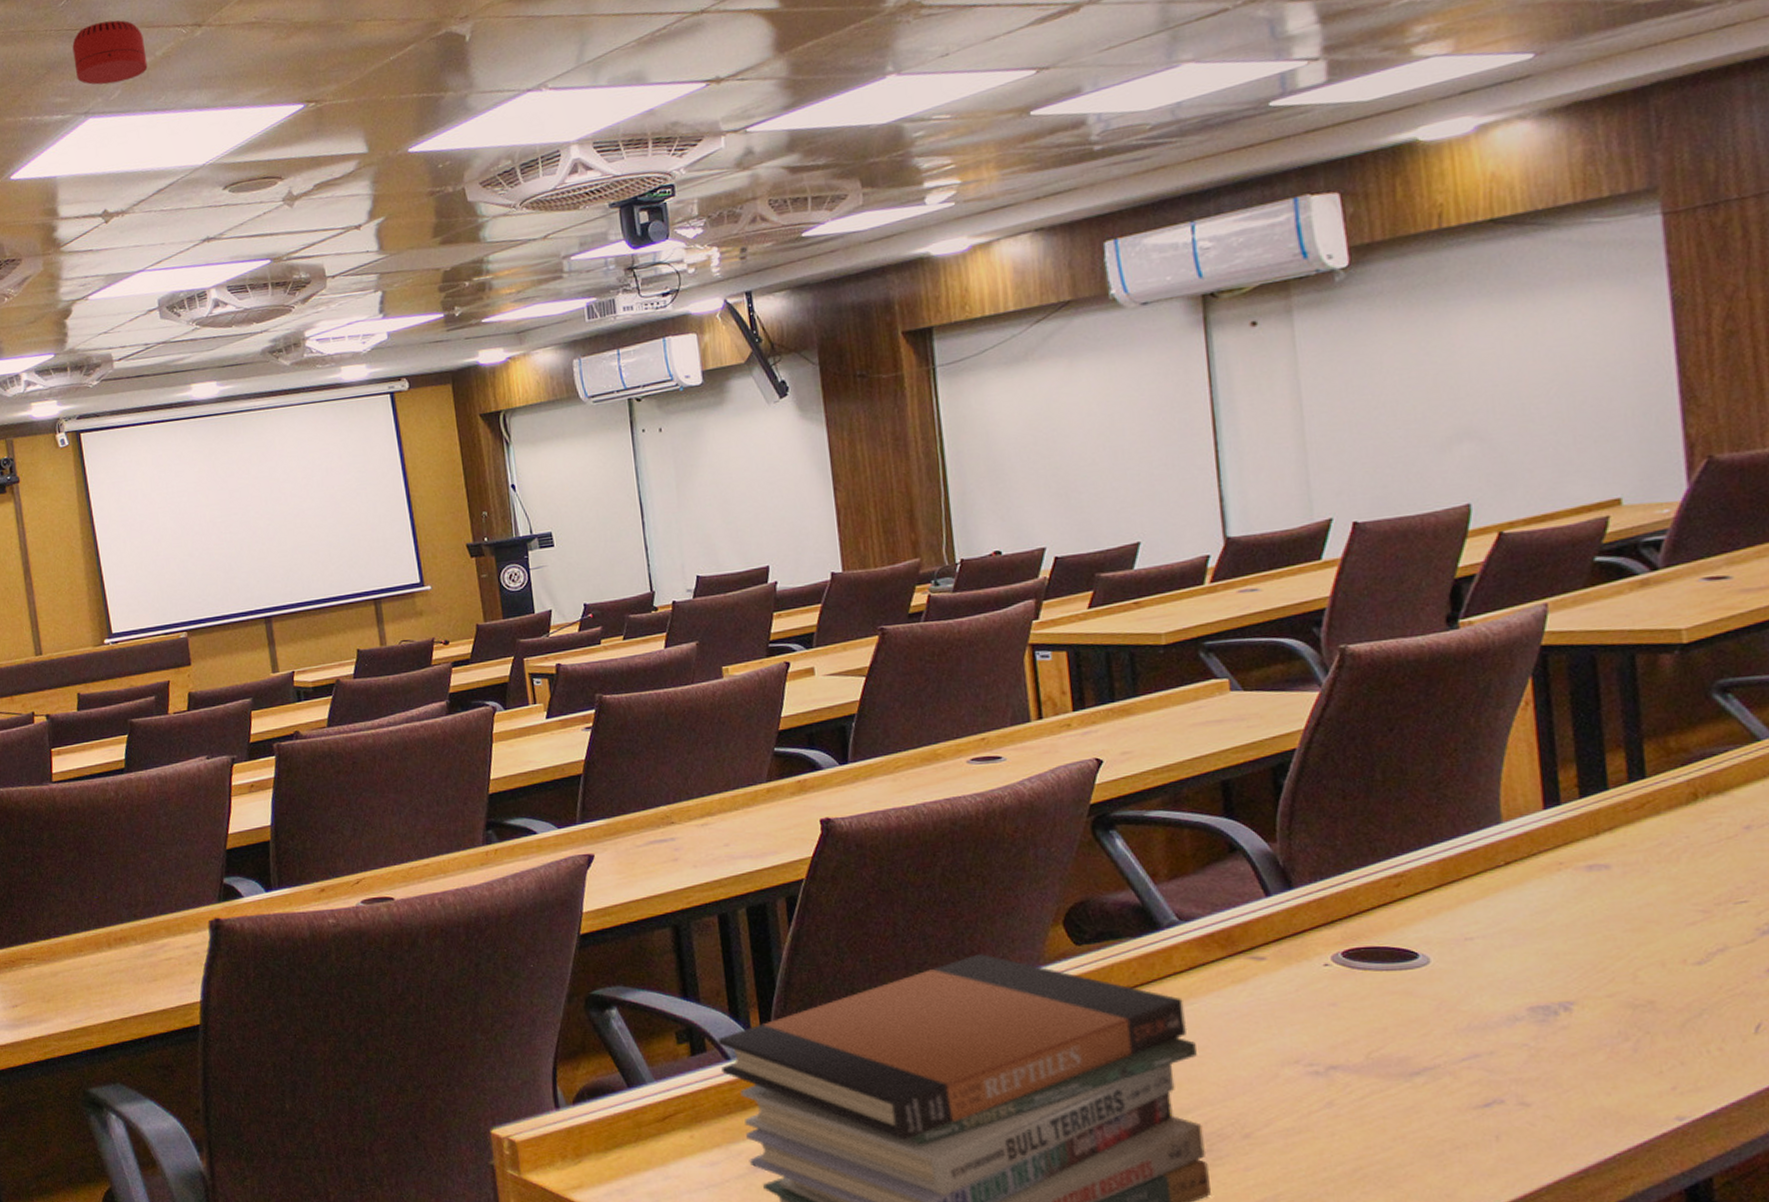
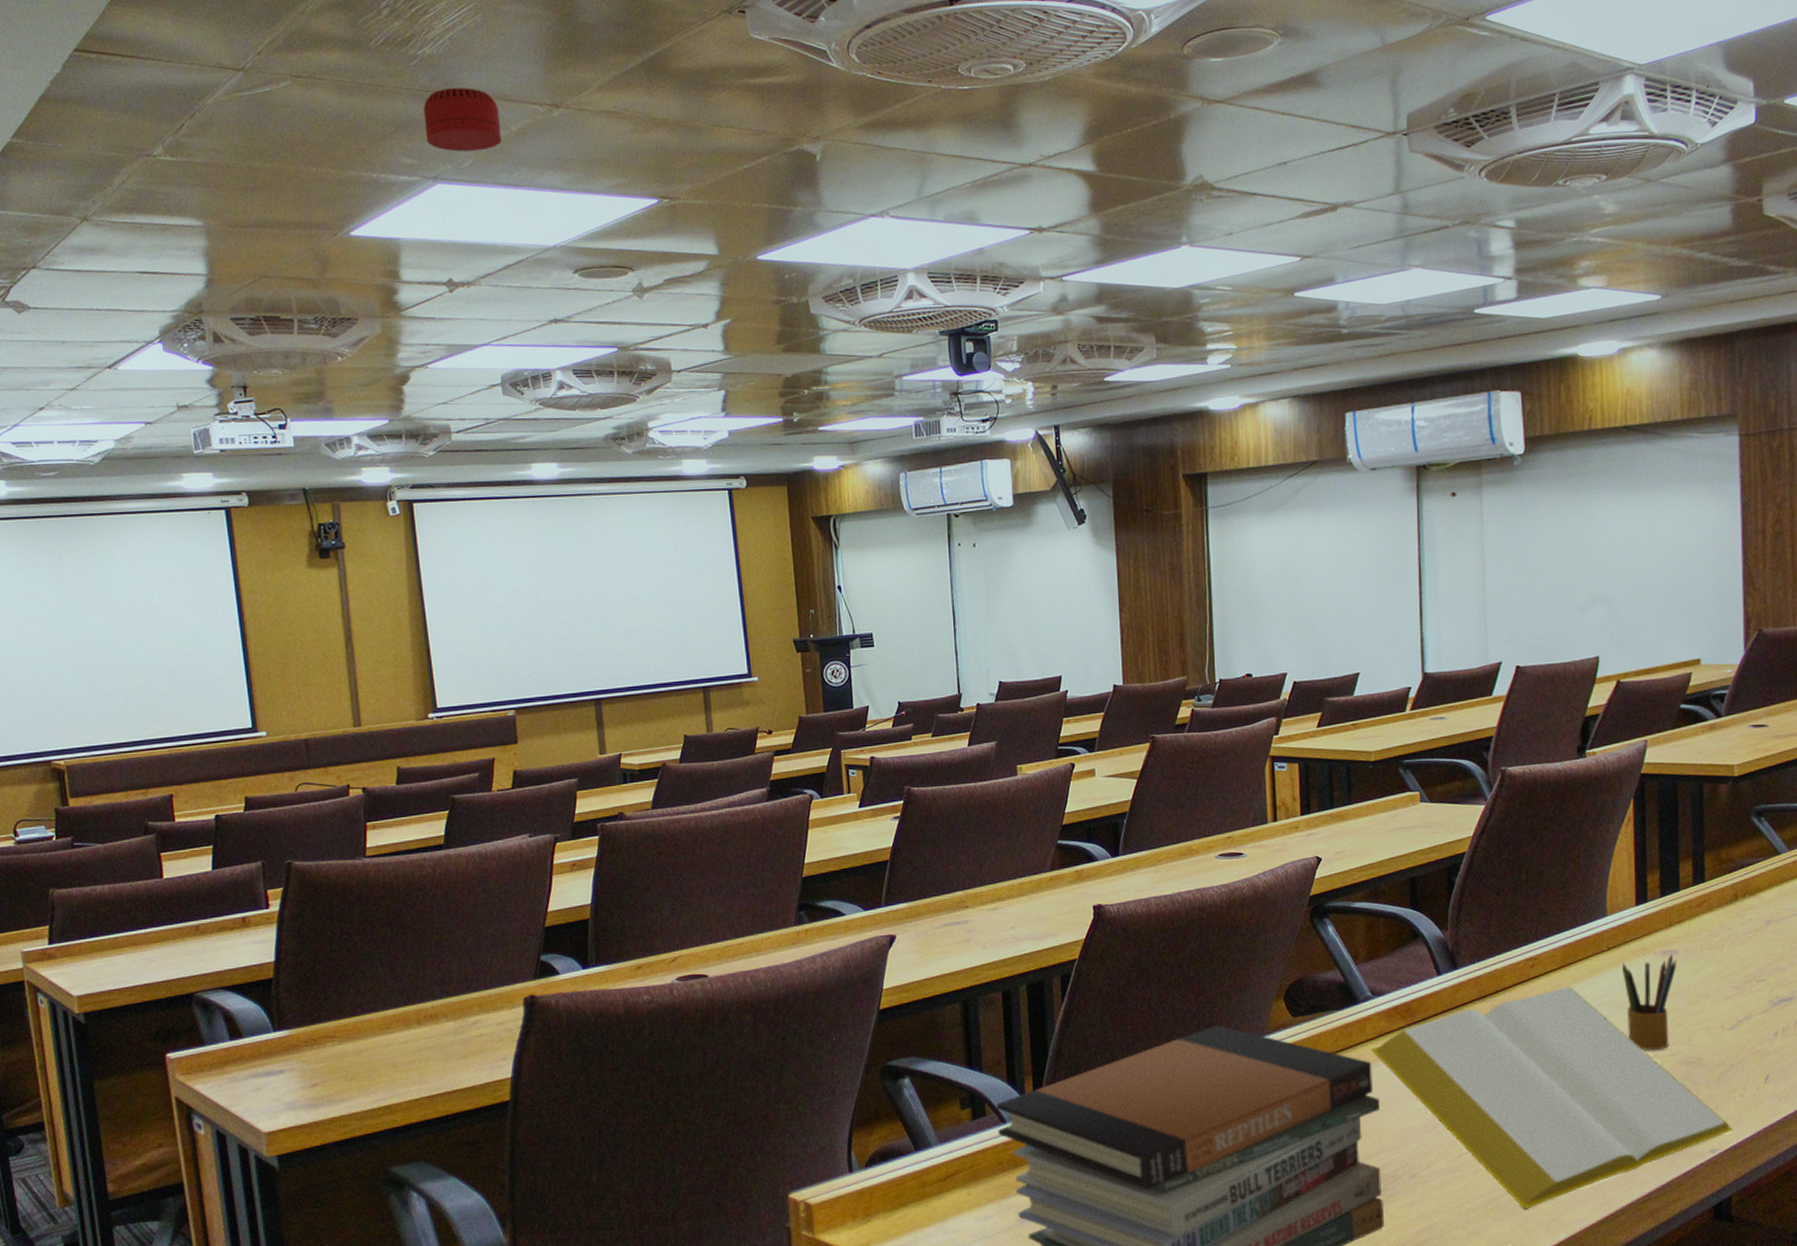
notepad: none [1180,909,1709,1182] -> present [1370,986,1733,1210]
pencil box: none [1528,869,1610,990] -> present [1622,954,1677,1051]

